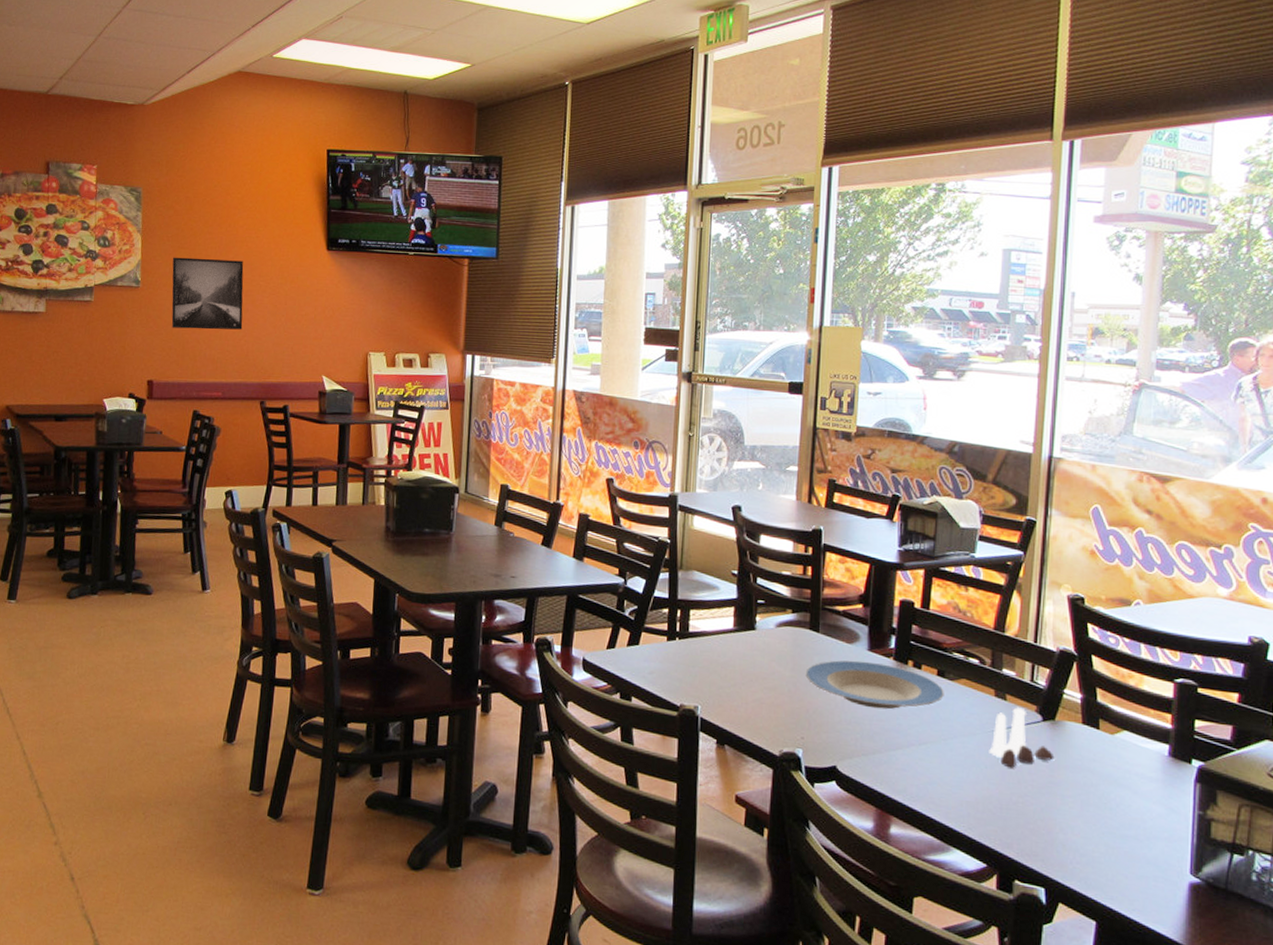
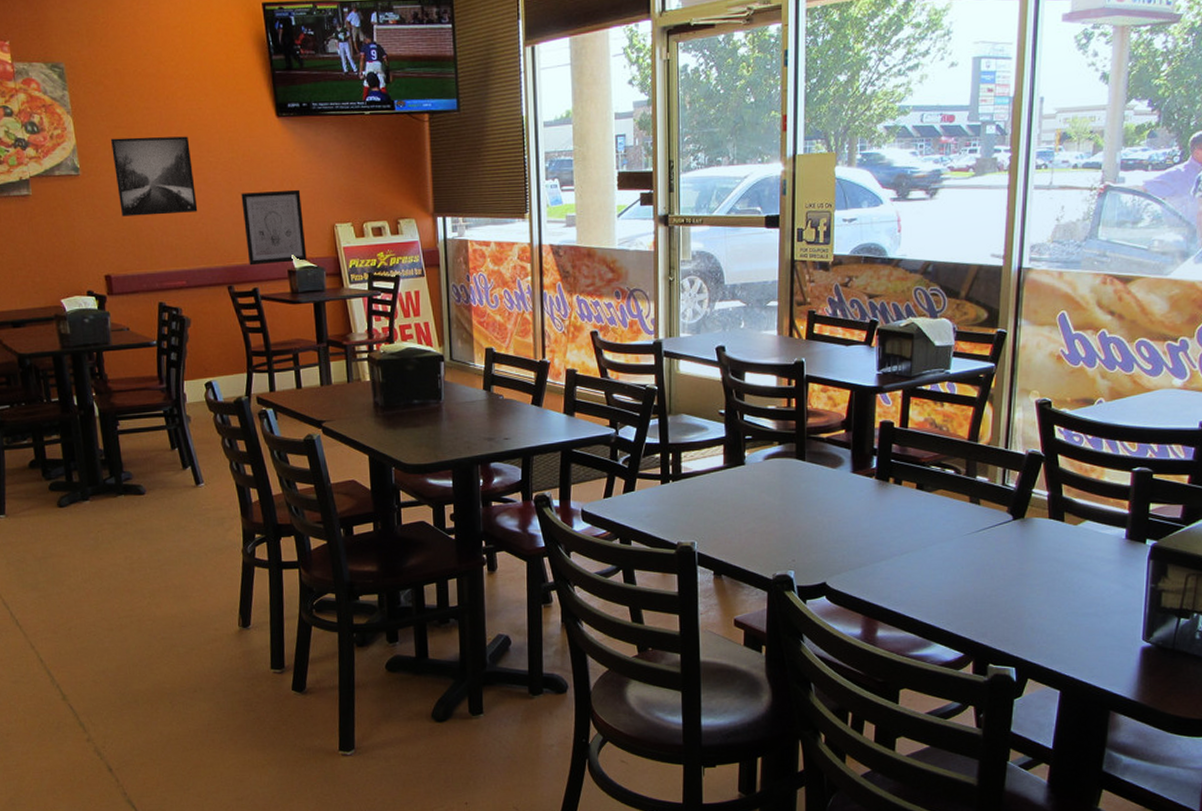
wall art: none [283,316,340,385] -> present [241,189,307,266]
plate: present [805,660,944,710] -> none [794,483,923,526]
salt and pepper shaker set: present [989,707,1055,768] -> none [965,510,1024,566]

